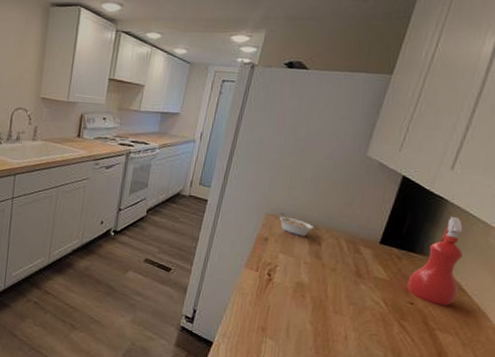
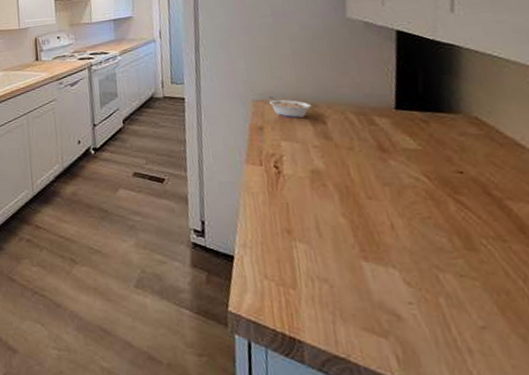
spray bottle: present [407,216,463,306] -> none [445,62,516,169]

